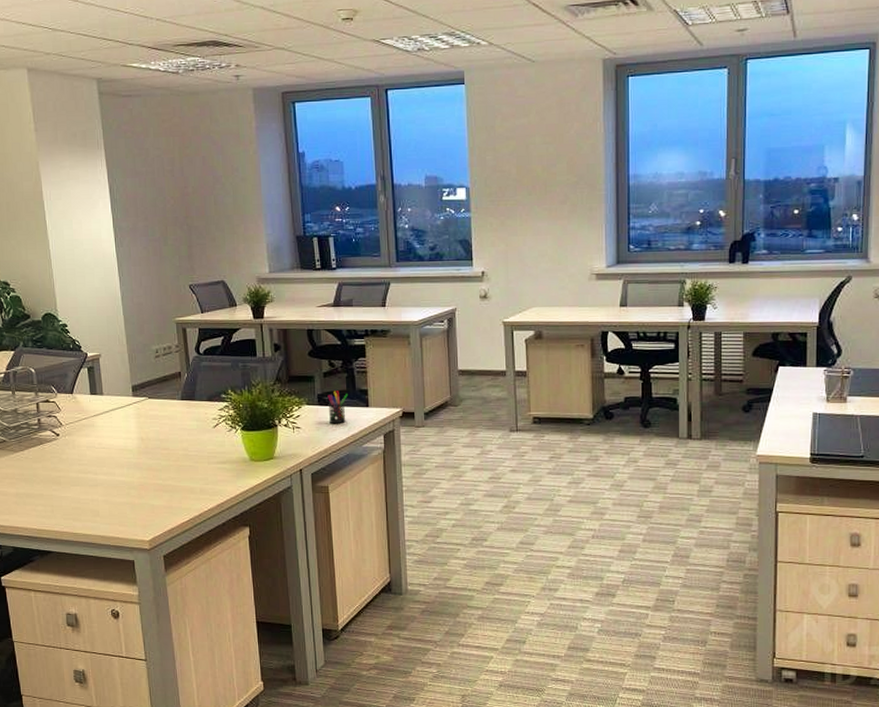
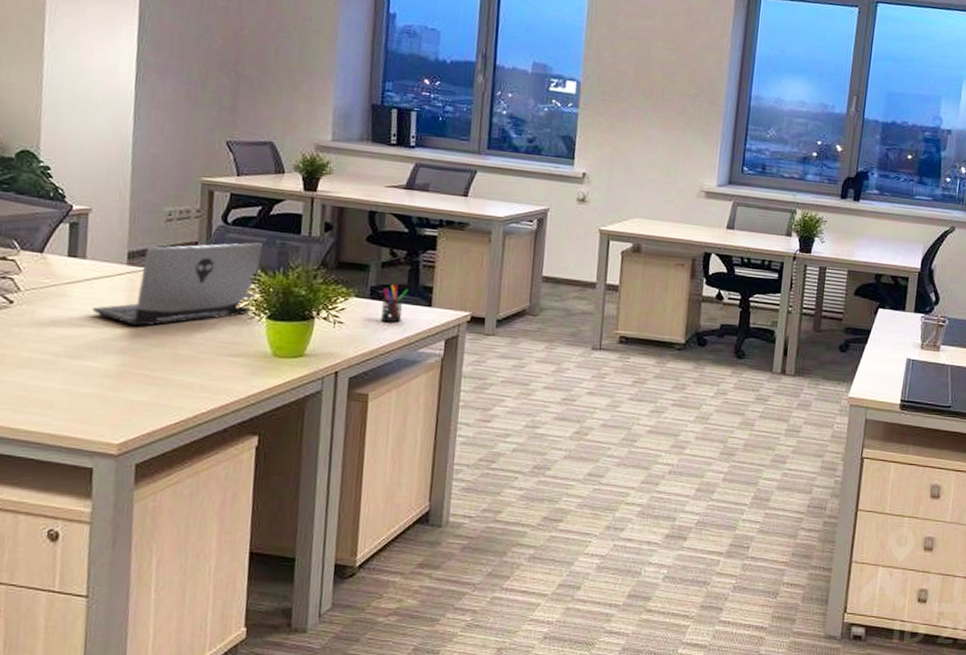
laptop: none [113,367,230,445] -> present [91,242,263,326]

